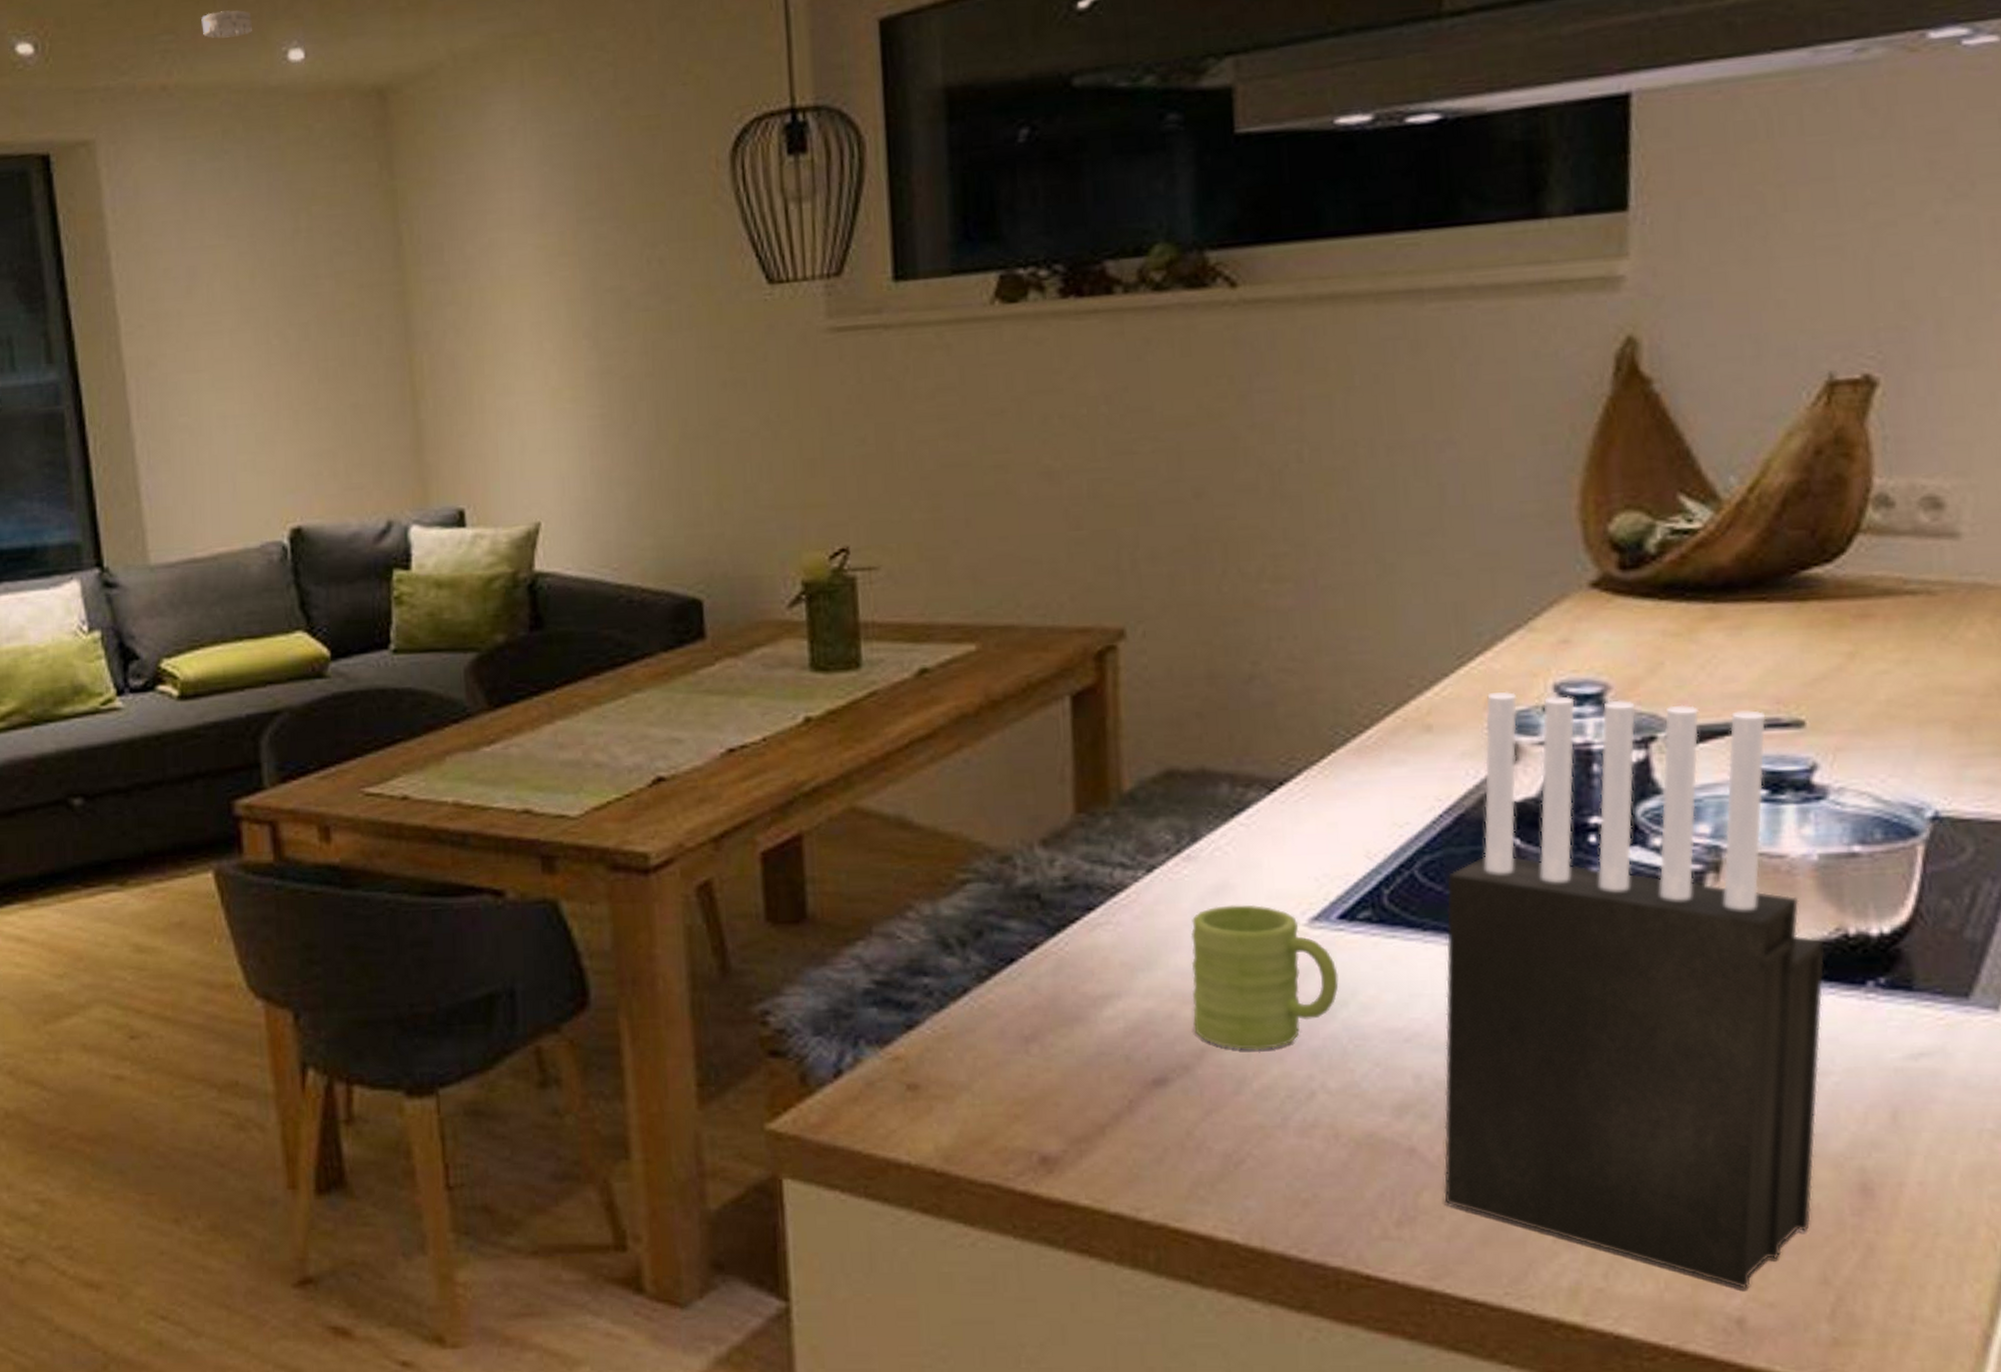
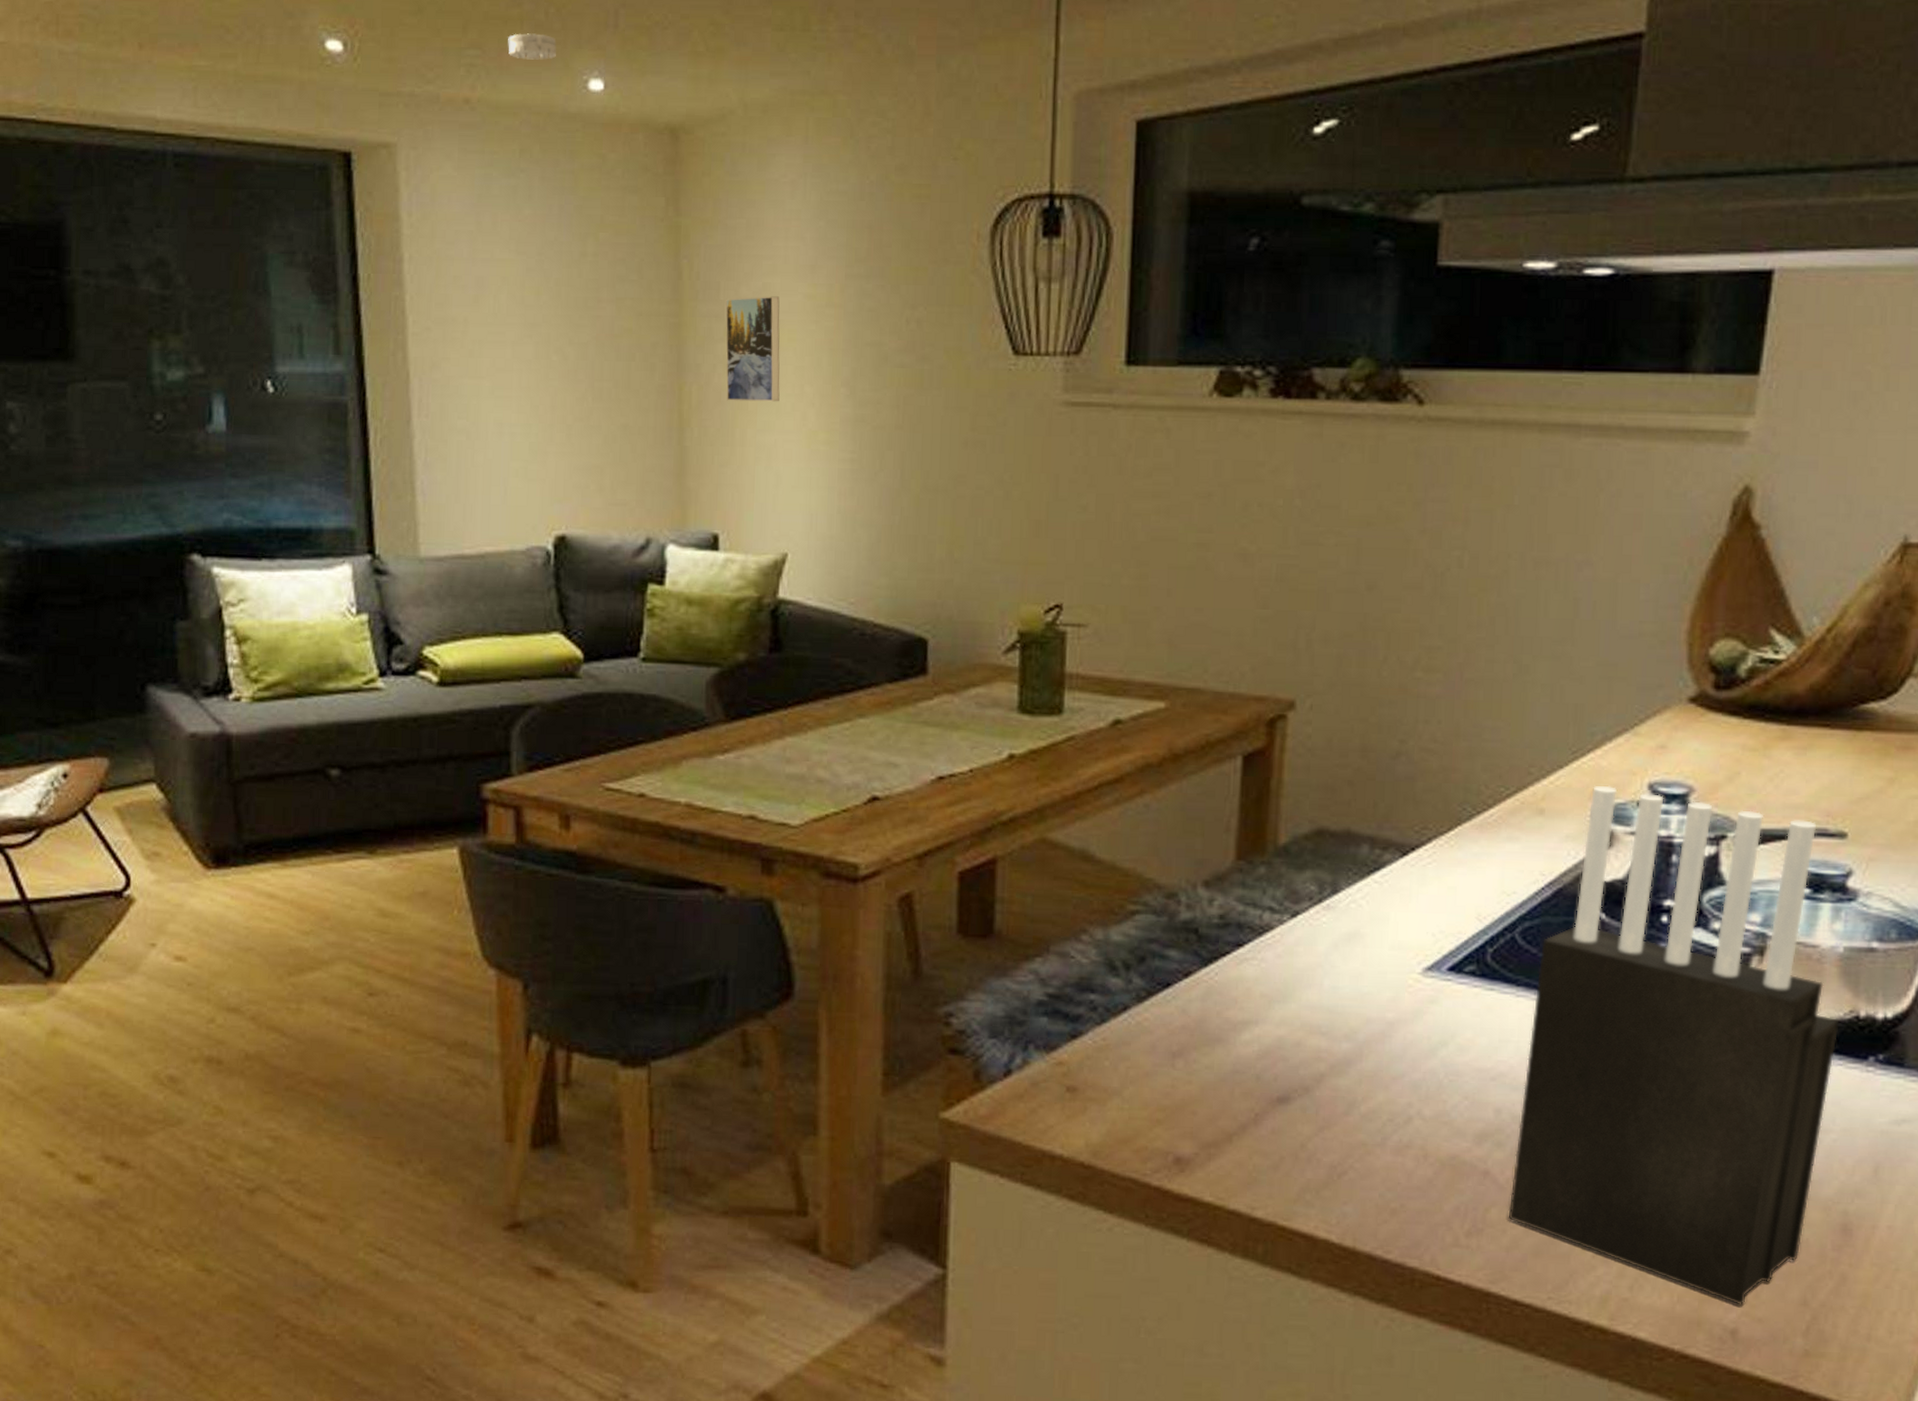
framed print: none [451,250,518,367] -> present [725,296,780,402]
mug: present [1190,904,1339,1051] -> none [1317,951,1442,1079]

